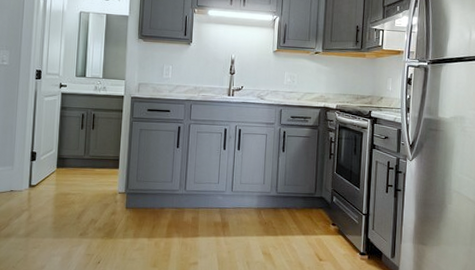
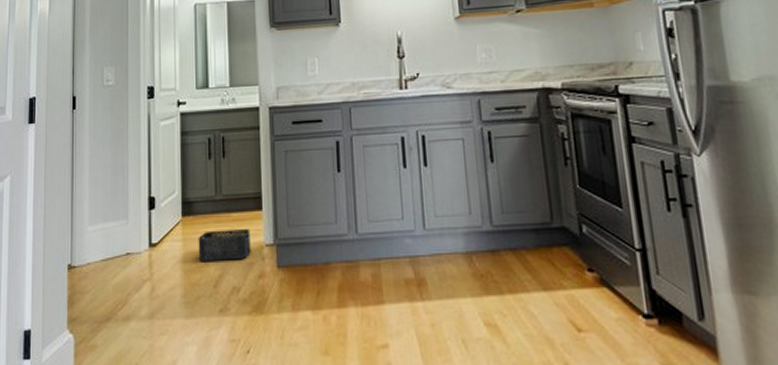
storage bin: none [67,179,108,201] -> present [198,229,251,262]

